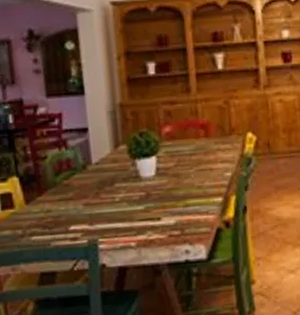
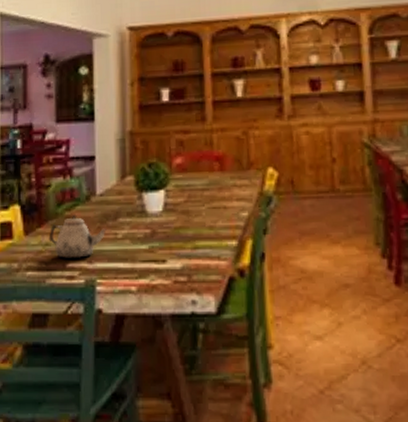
teapot: none [49,182,106,223] -> present [48,214,108,258]

